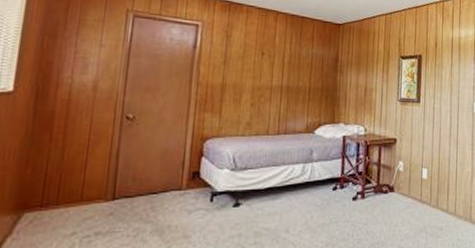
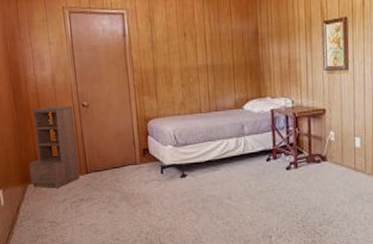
bookshelf: none [29,116,114,219] -> present [28,106,80,189]

